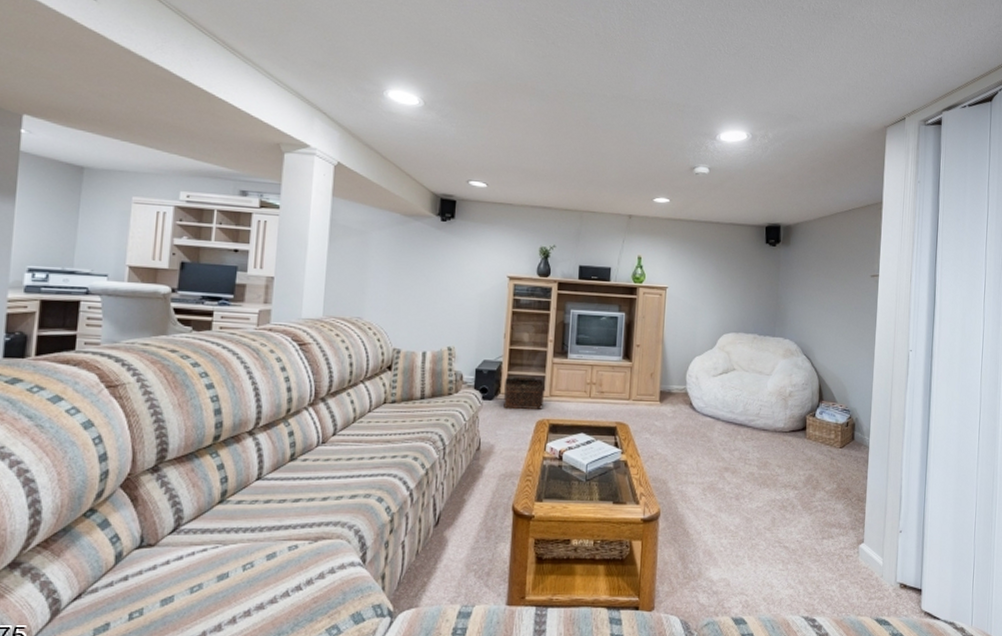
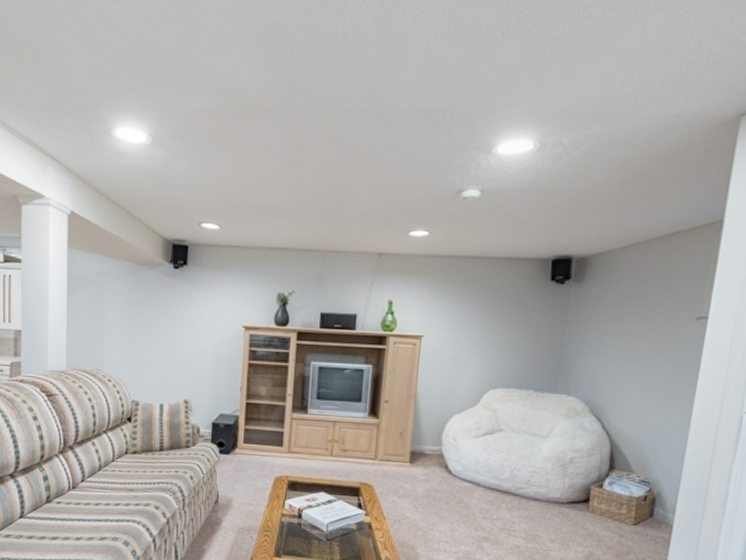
basket: present [503,376,546,410] -> none [240,430,284,466]

